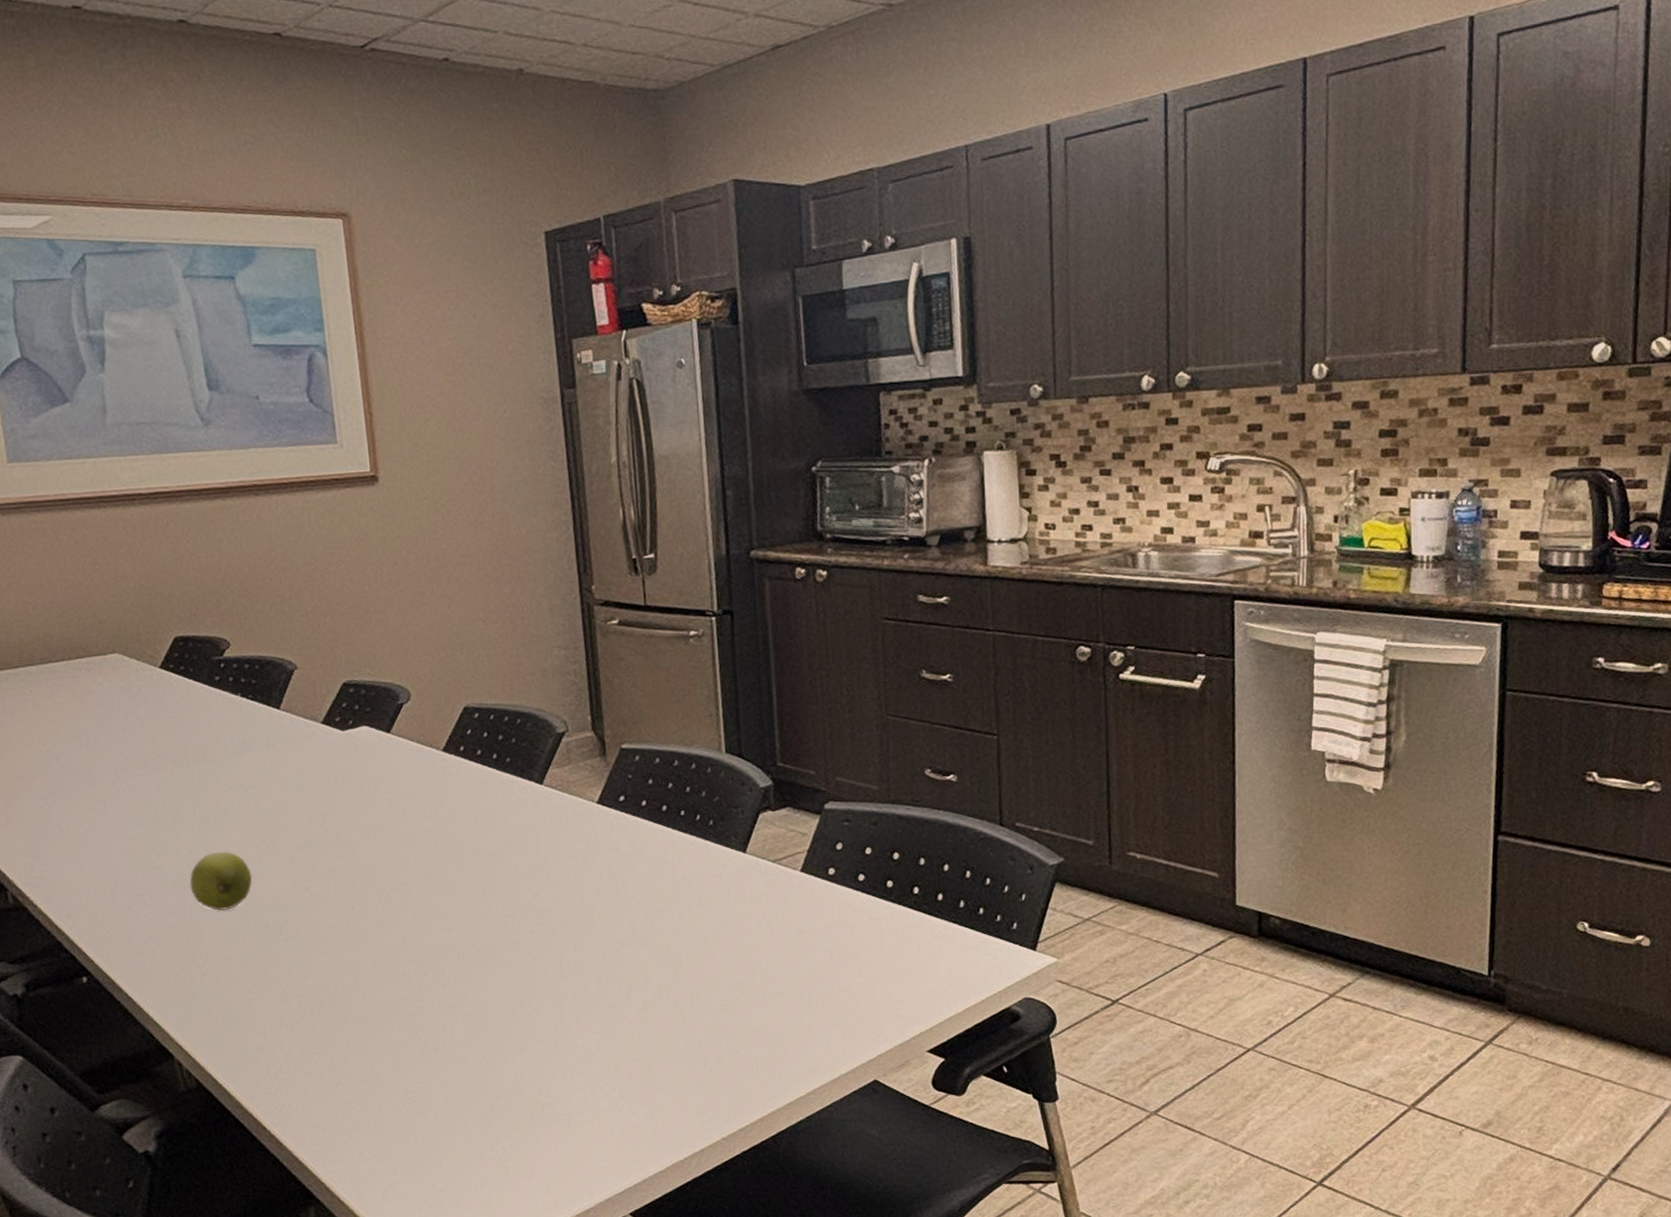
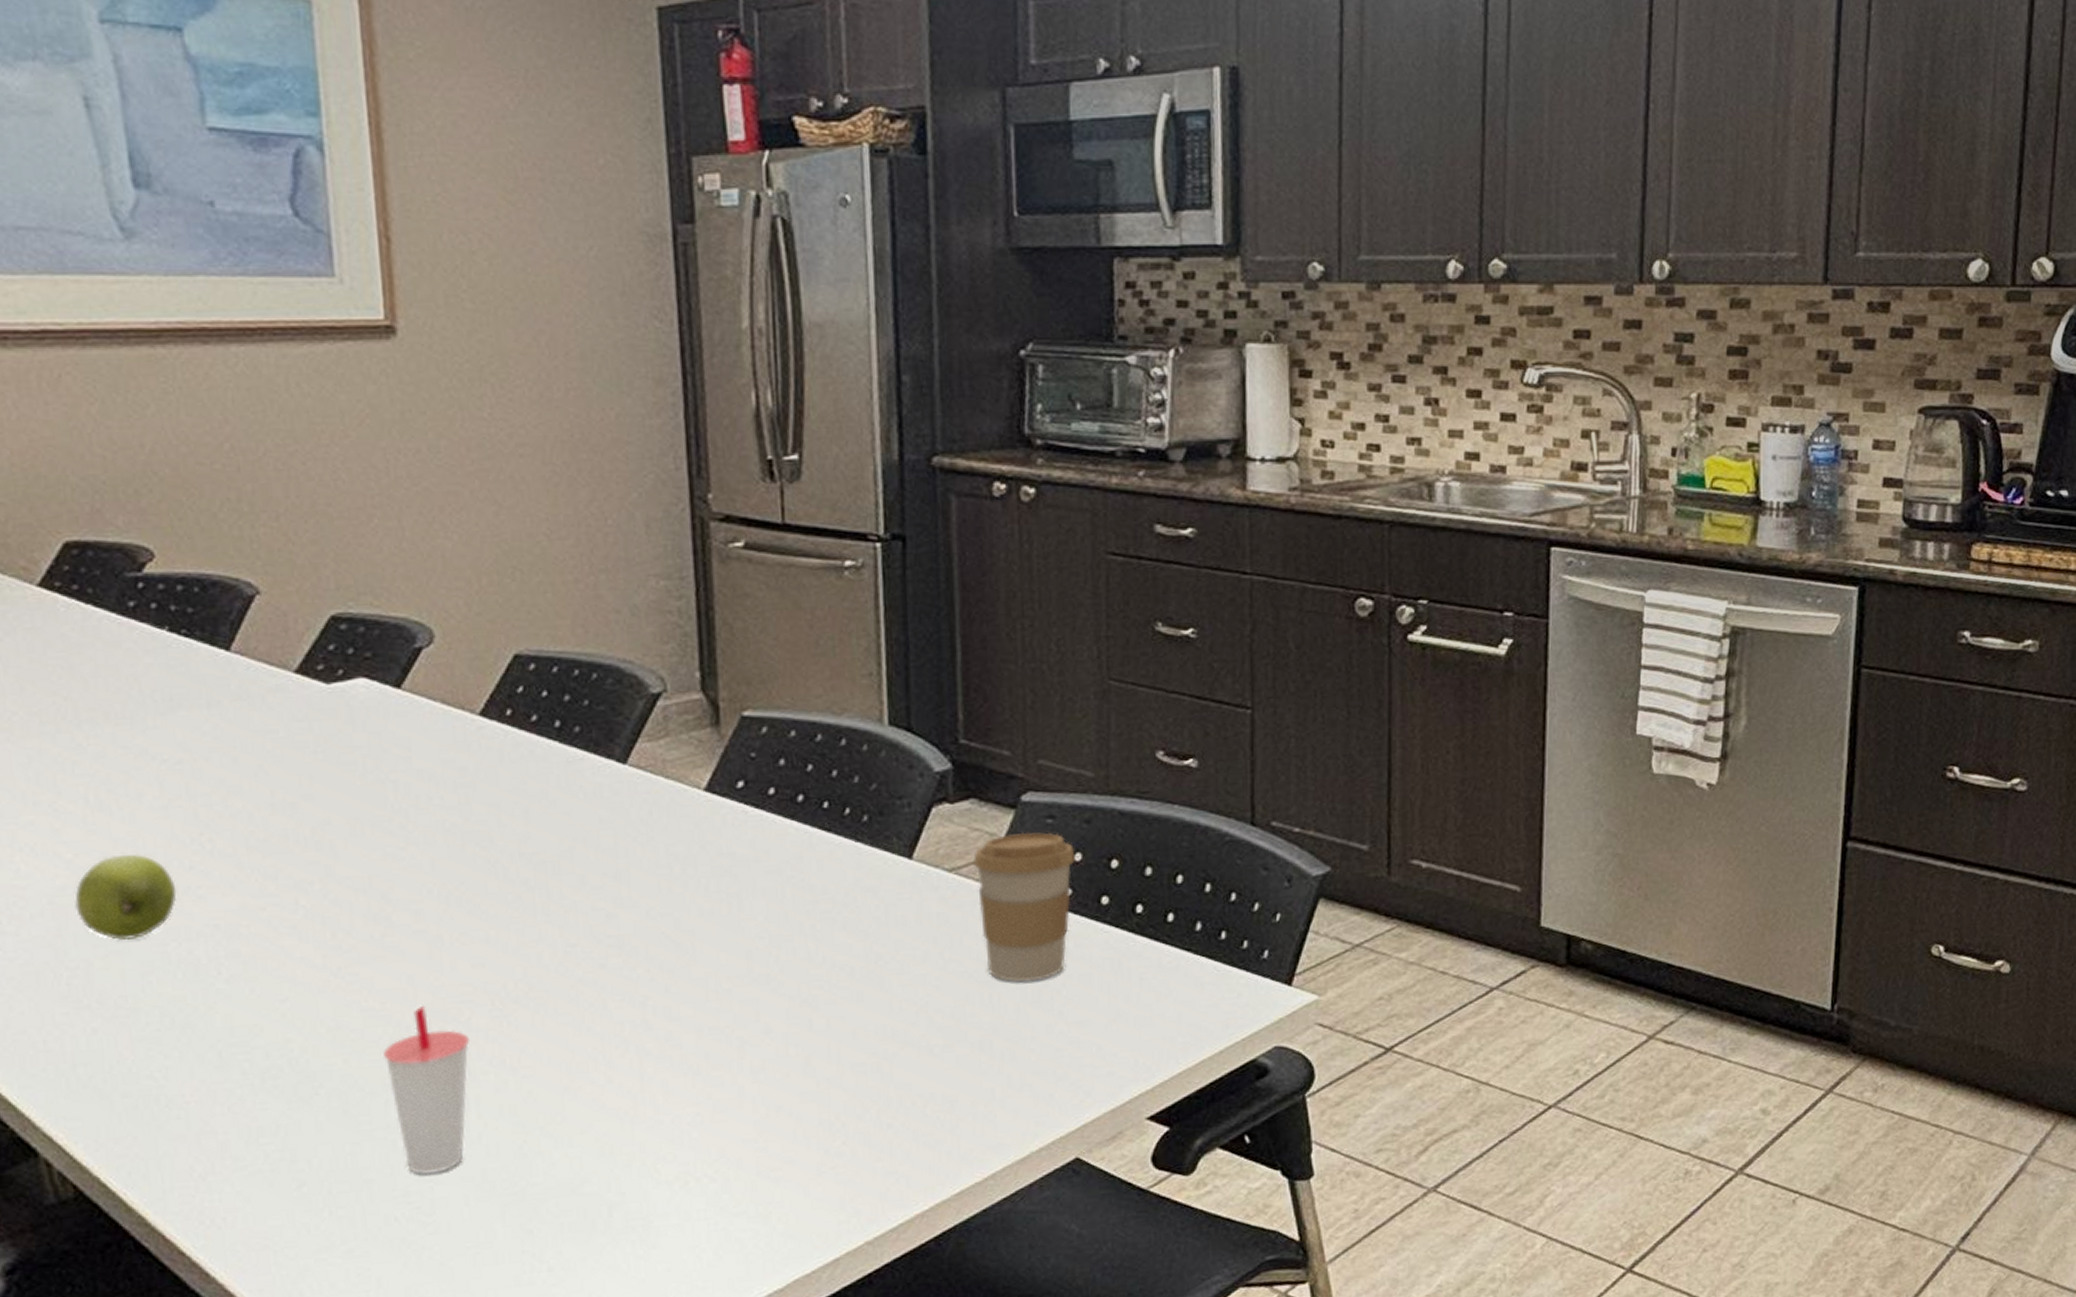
cup: none [388,958,445,1079] -> present [383,1005,470,1175]
coffee cup: none [790,832,867,946] -> present [973,832,1076,983]

